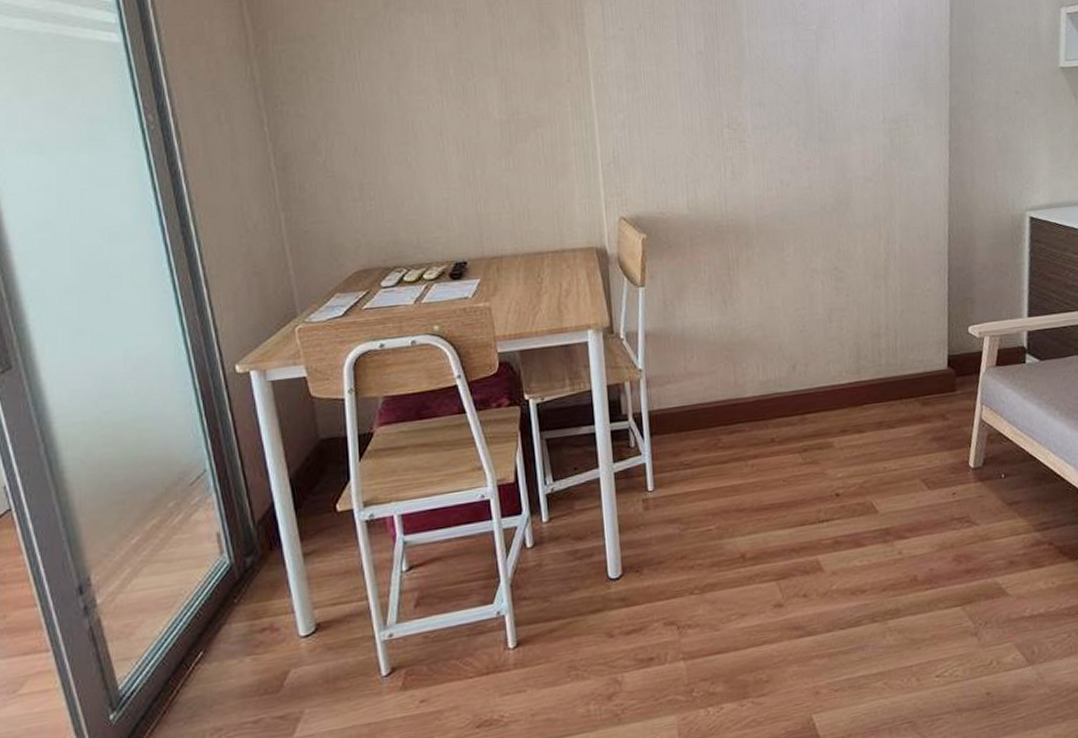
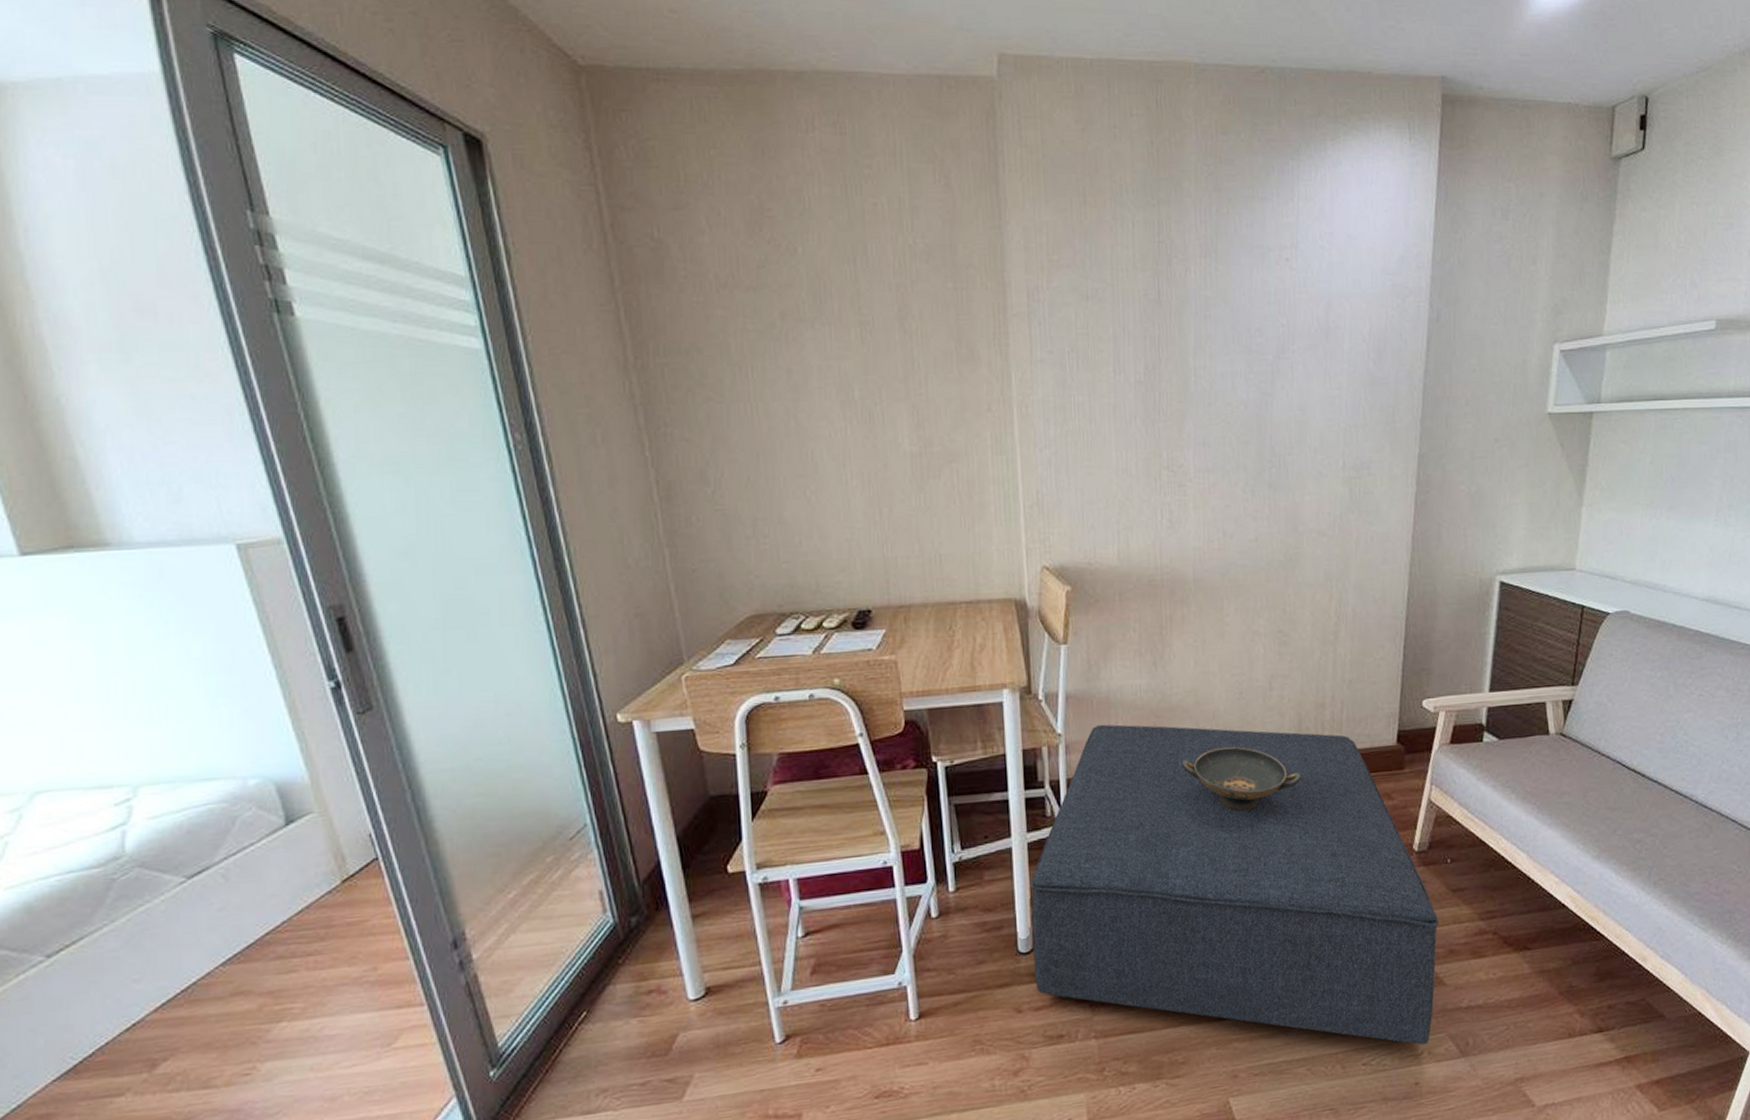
ottoman: none [618,358,999,655] -> present [1031,724,1440,1045]
decorative bowl: none [752,375,863,436] -> present [1181,747,1302,811]

